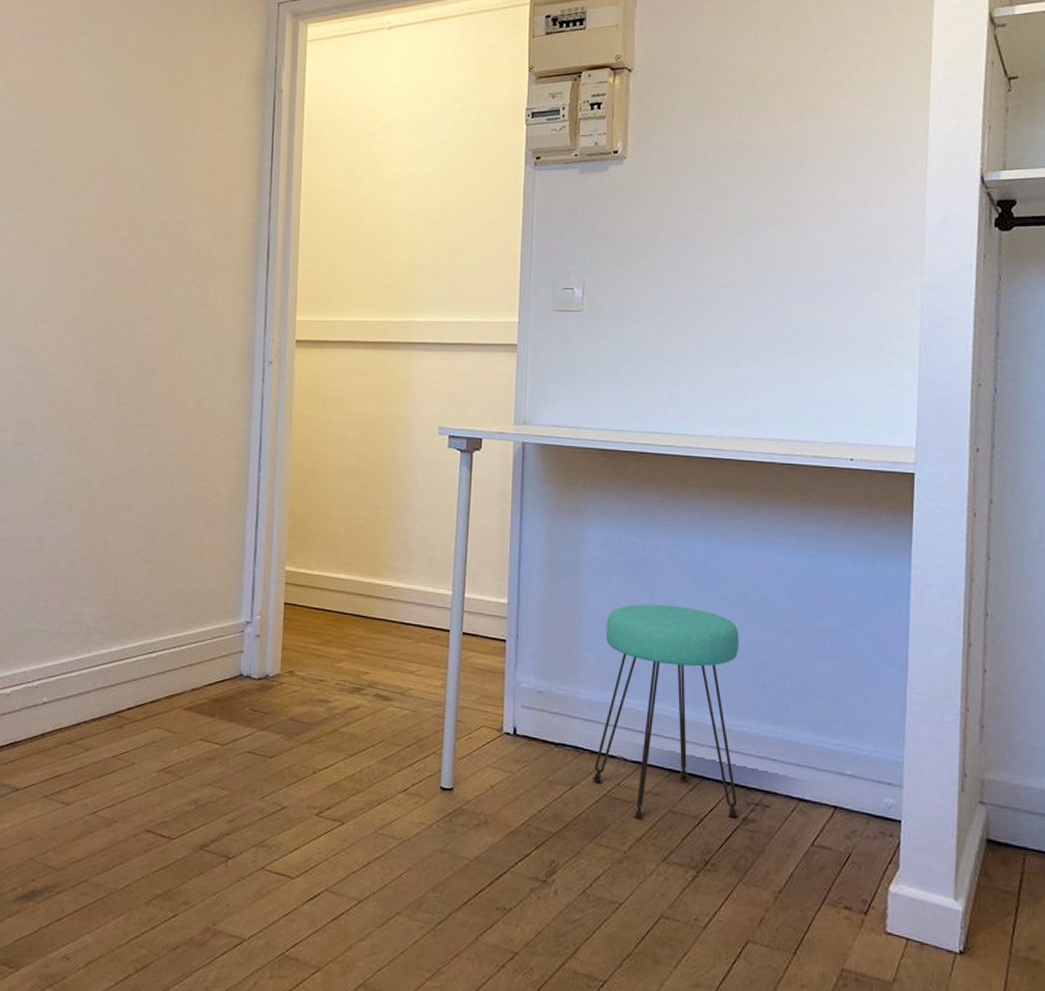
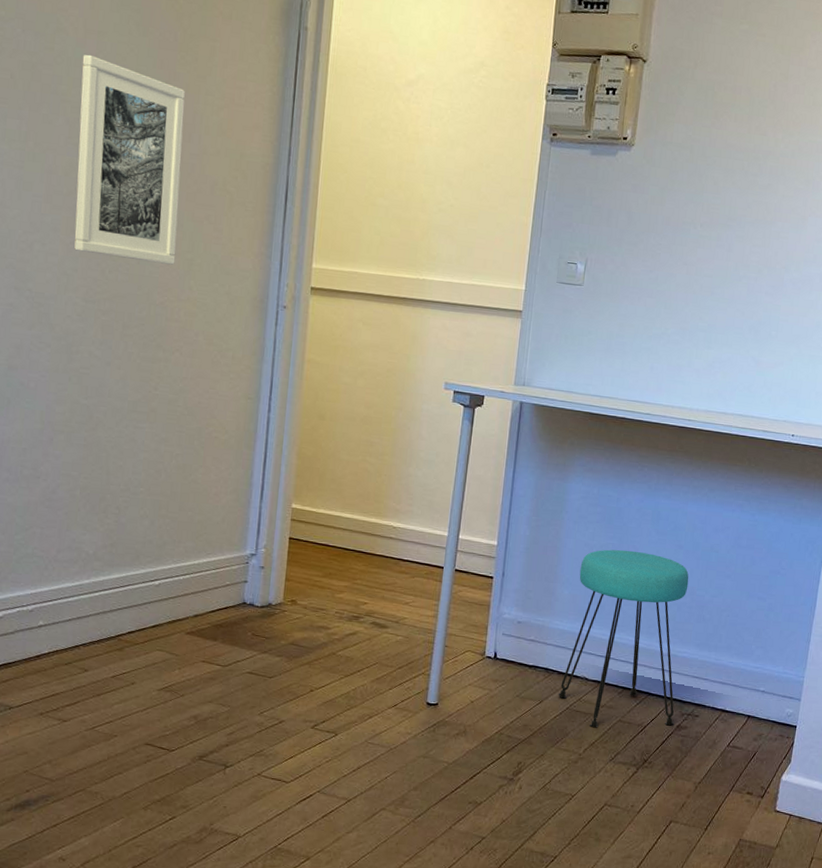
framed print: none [73,144,171,331] -> present [74,54,185,265]

